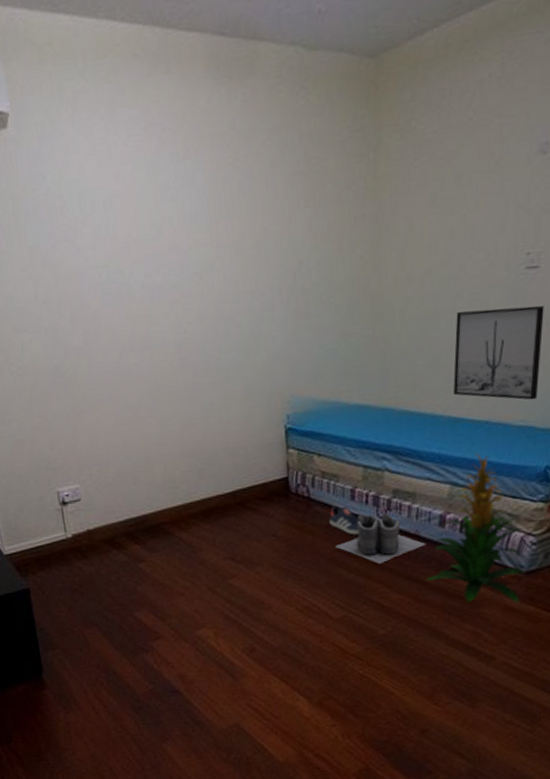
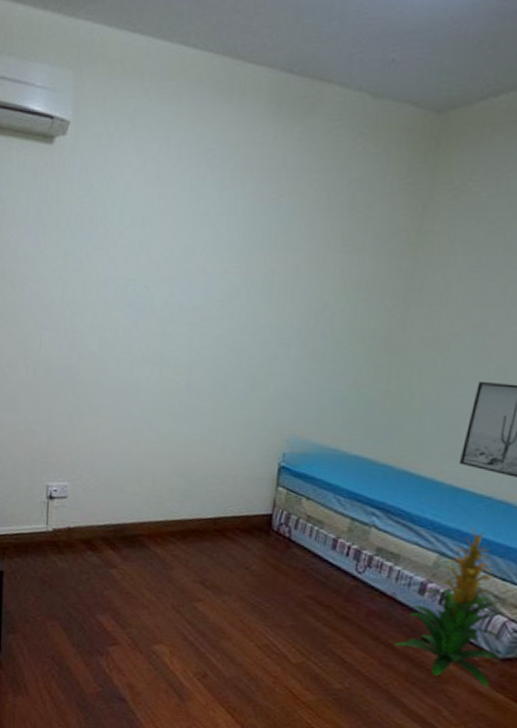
sneaker: present [329,505,360,535] -> none [305,551,337,585]
boots: present [335,512,426,565] -> none [307,565,401,619]

